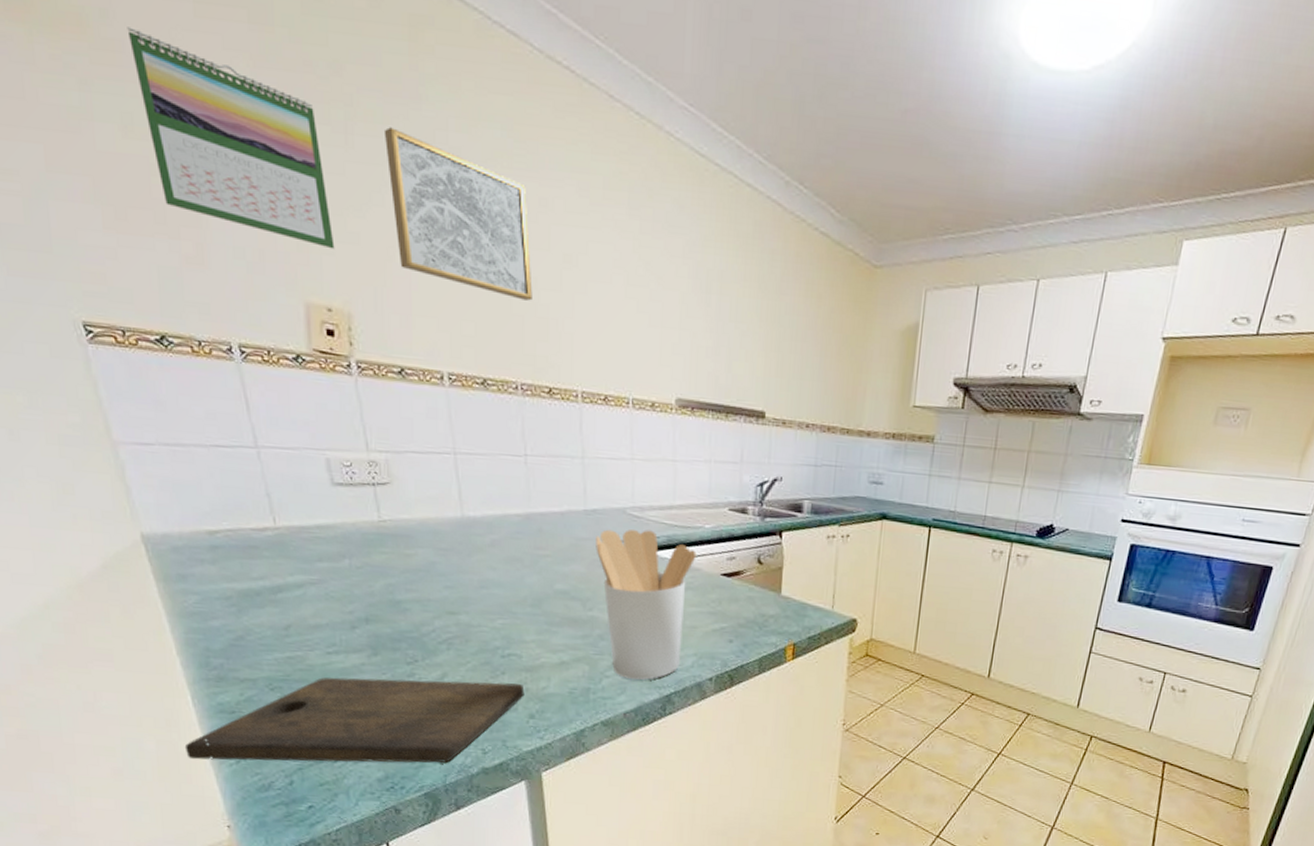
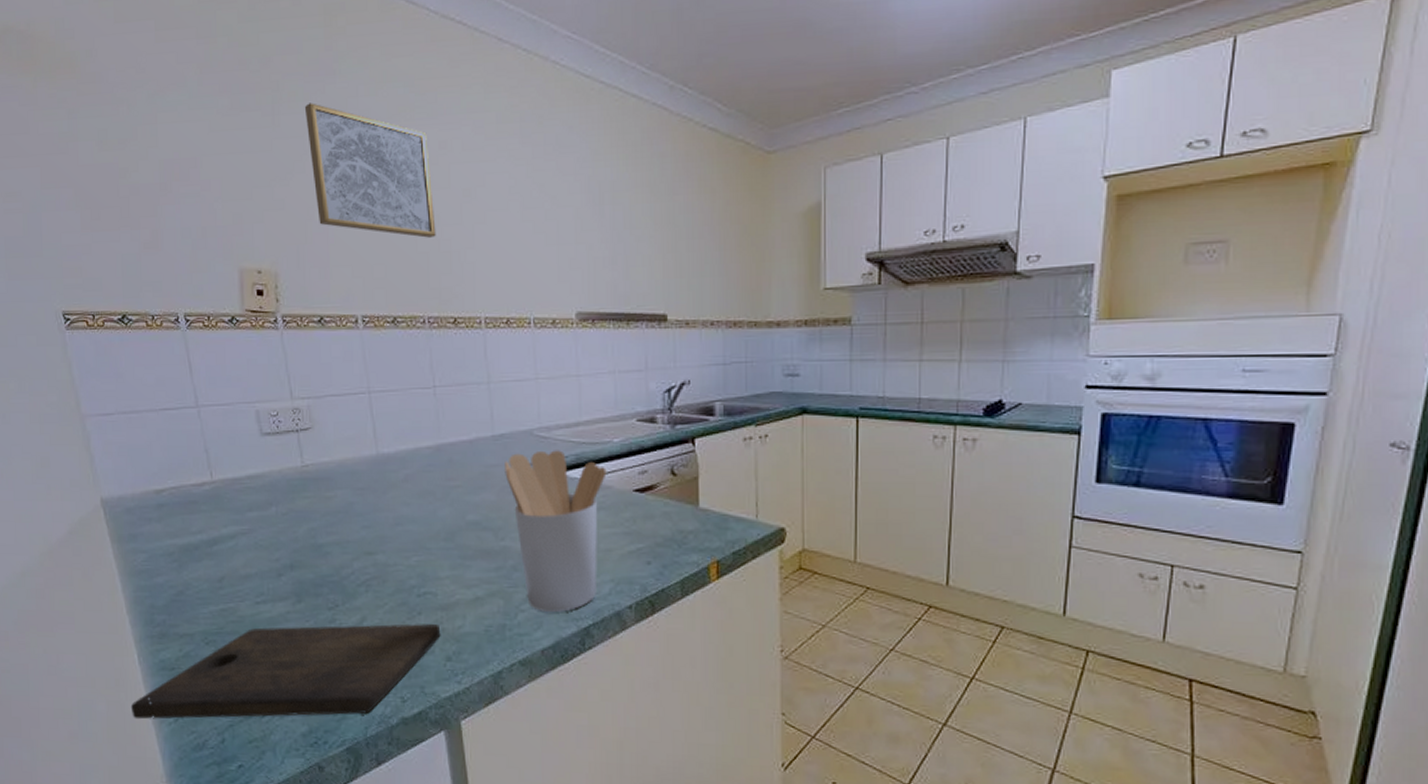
calendar: present [127,27,335,250] -> none [105,60,264,218]

